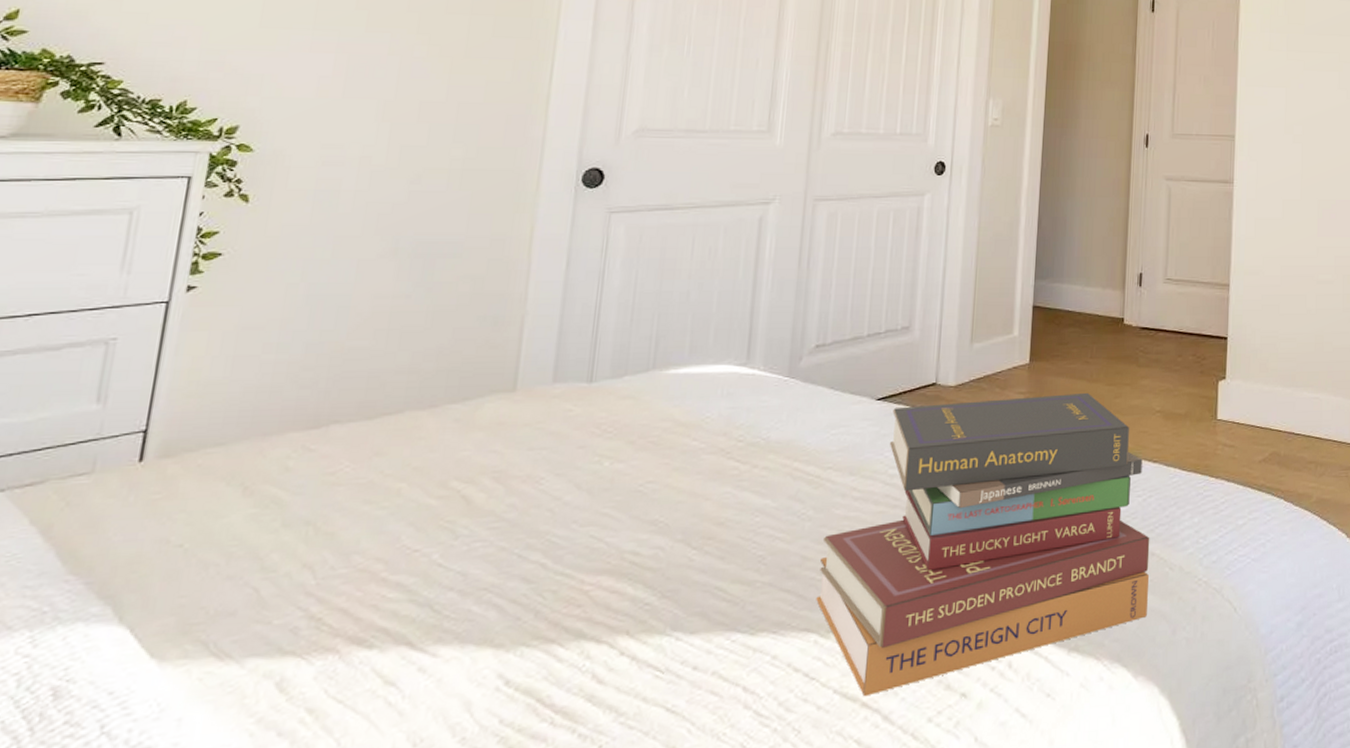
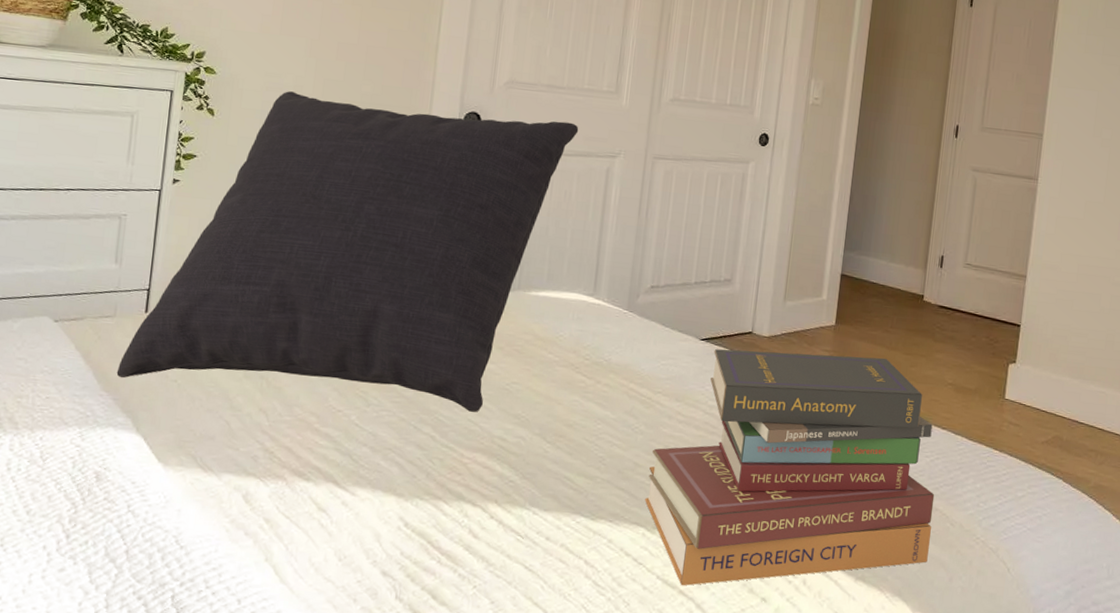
cushion: none [92,164,725,554] -> present [116,91,579,412]

